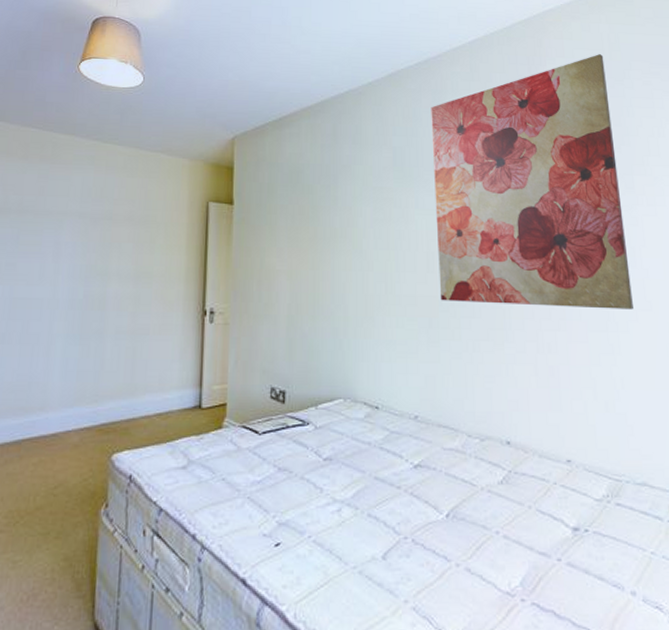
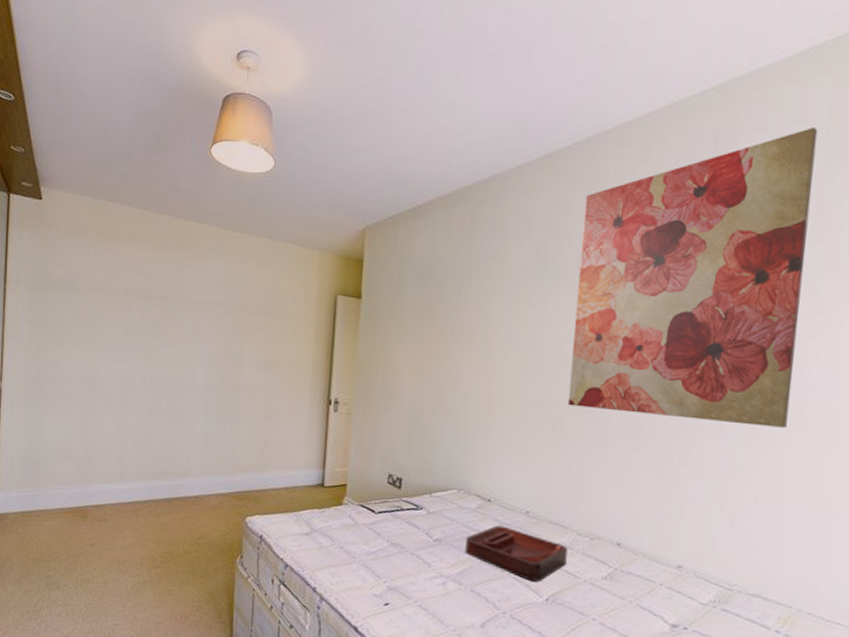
decorative tray: none [357,435,461,495] -> present [465,525,568,582]

